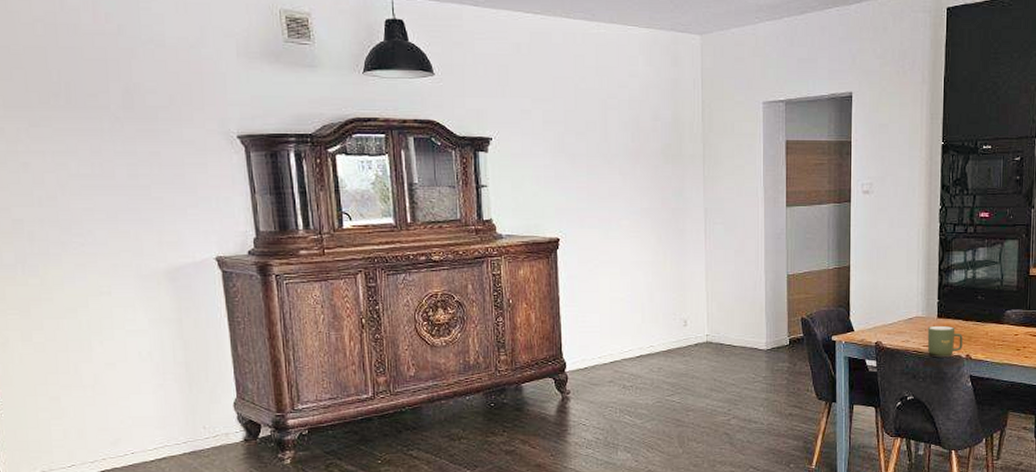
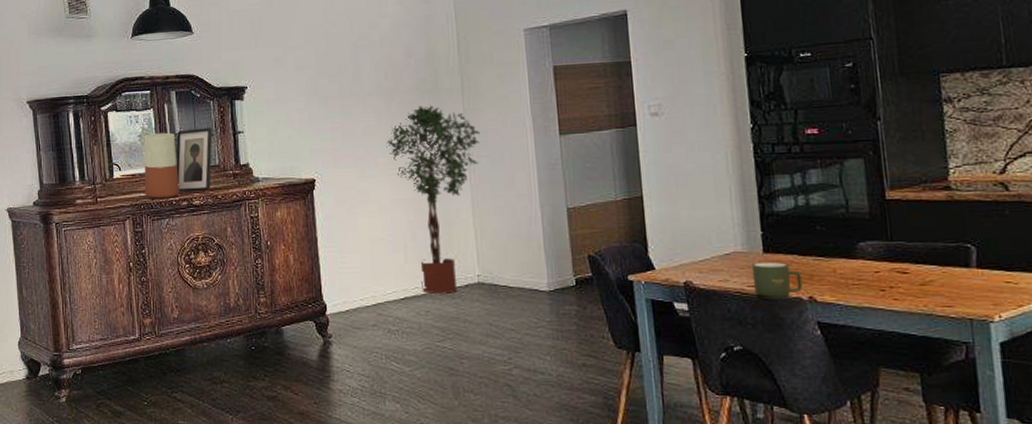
vase: none [378,181,417,253] -> present [144,132,180,199]
picture frame: none [413,179,454,247] -> present [175,127,213,193]
potted tree: none [630,170,717,352] -> present [386,105,481,294]

